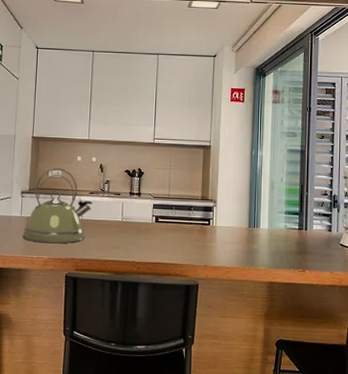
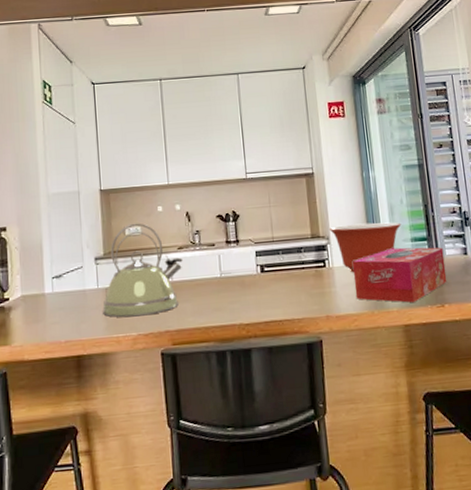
mixing bowl: none [217,192,279,233] -> present [329,222,402,273]
tissue box: none [231,217,311,264] -> present [353,247,447,303]

